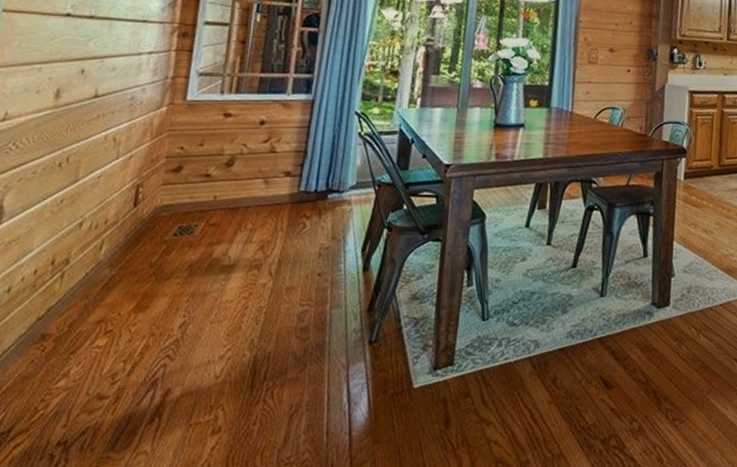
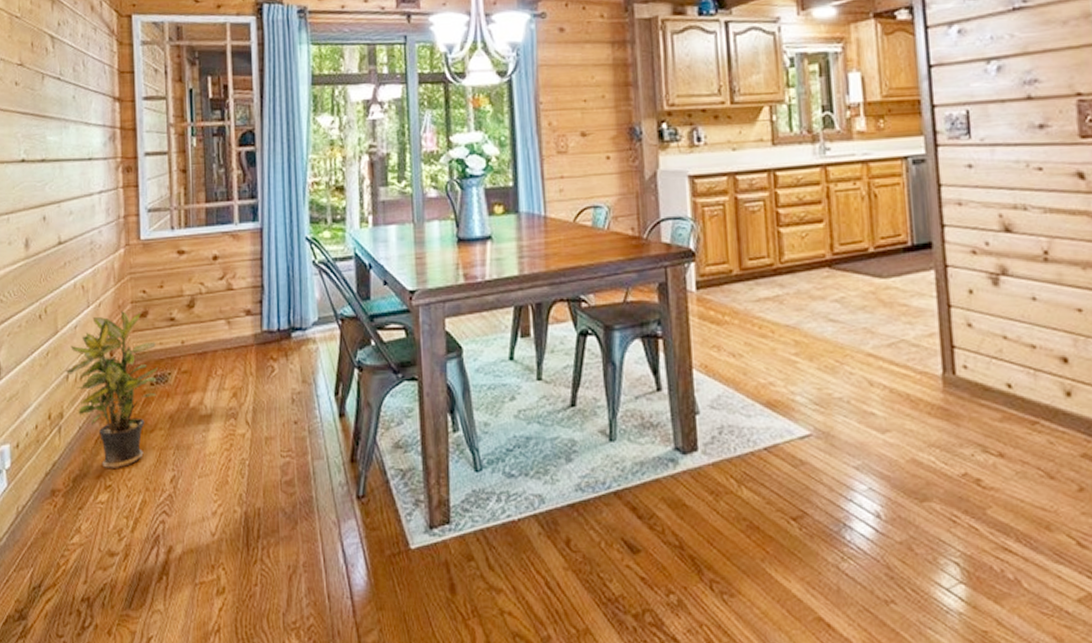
potted plant: none [79,163,186,315] -> present [65,310,158,470]

